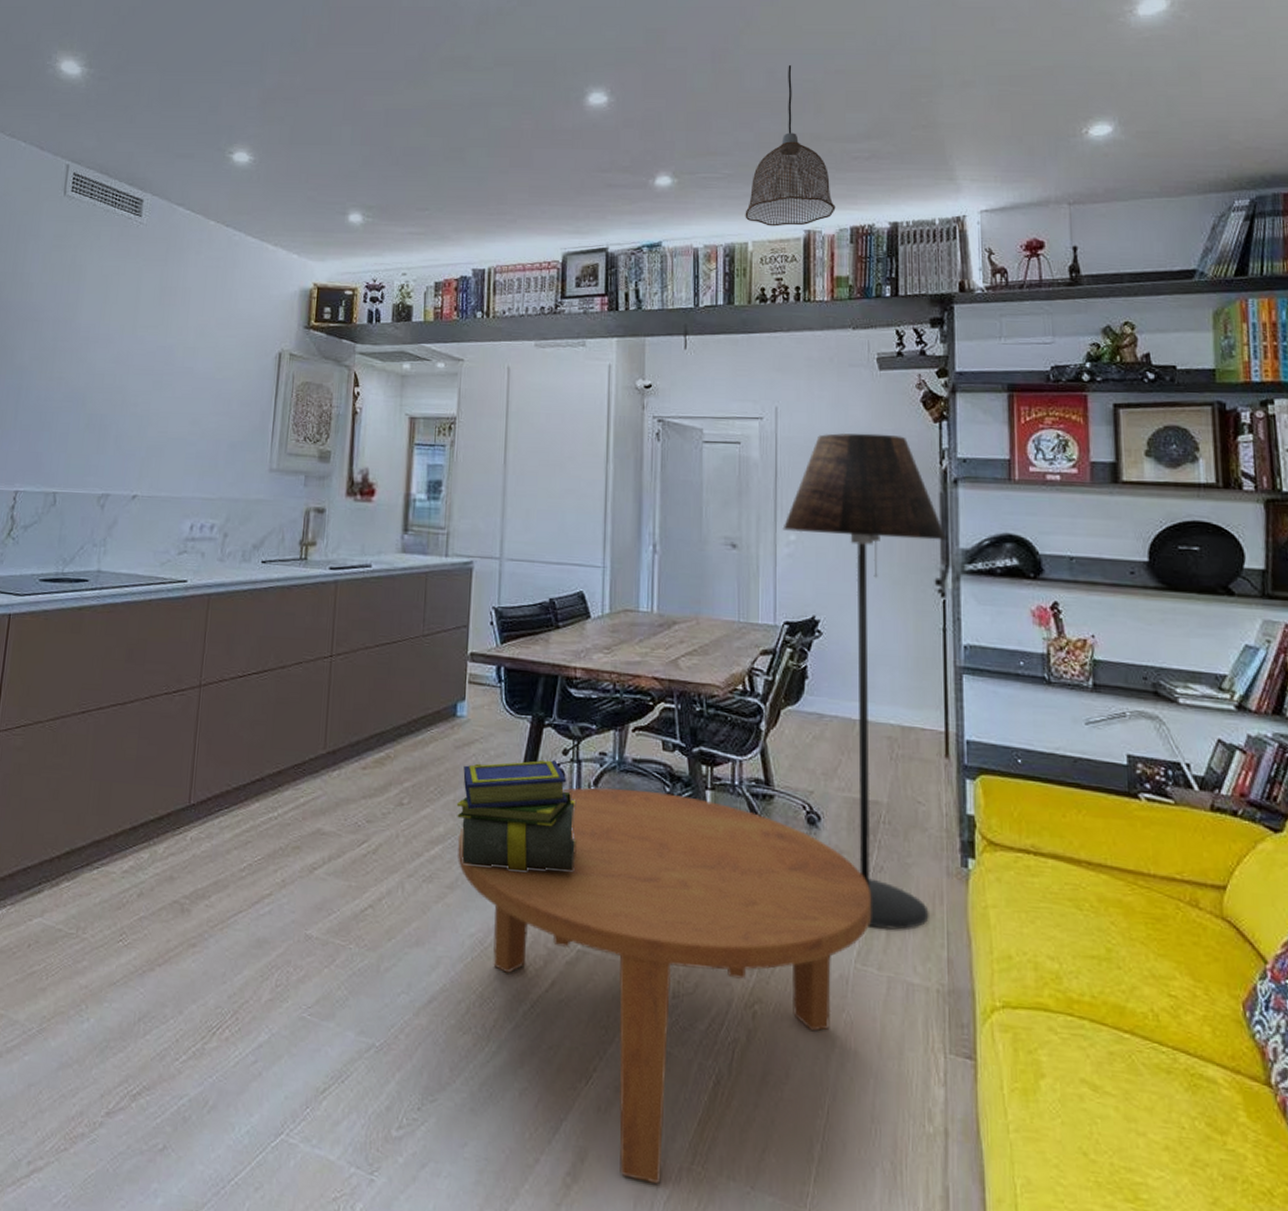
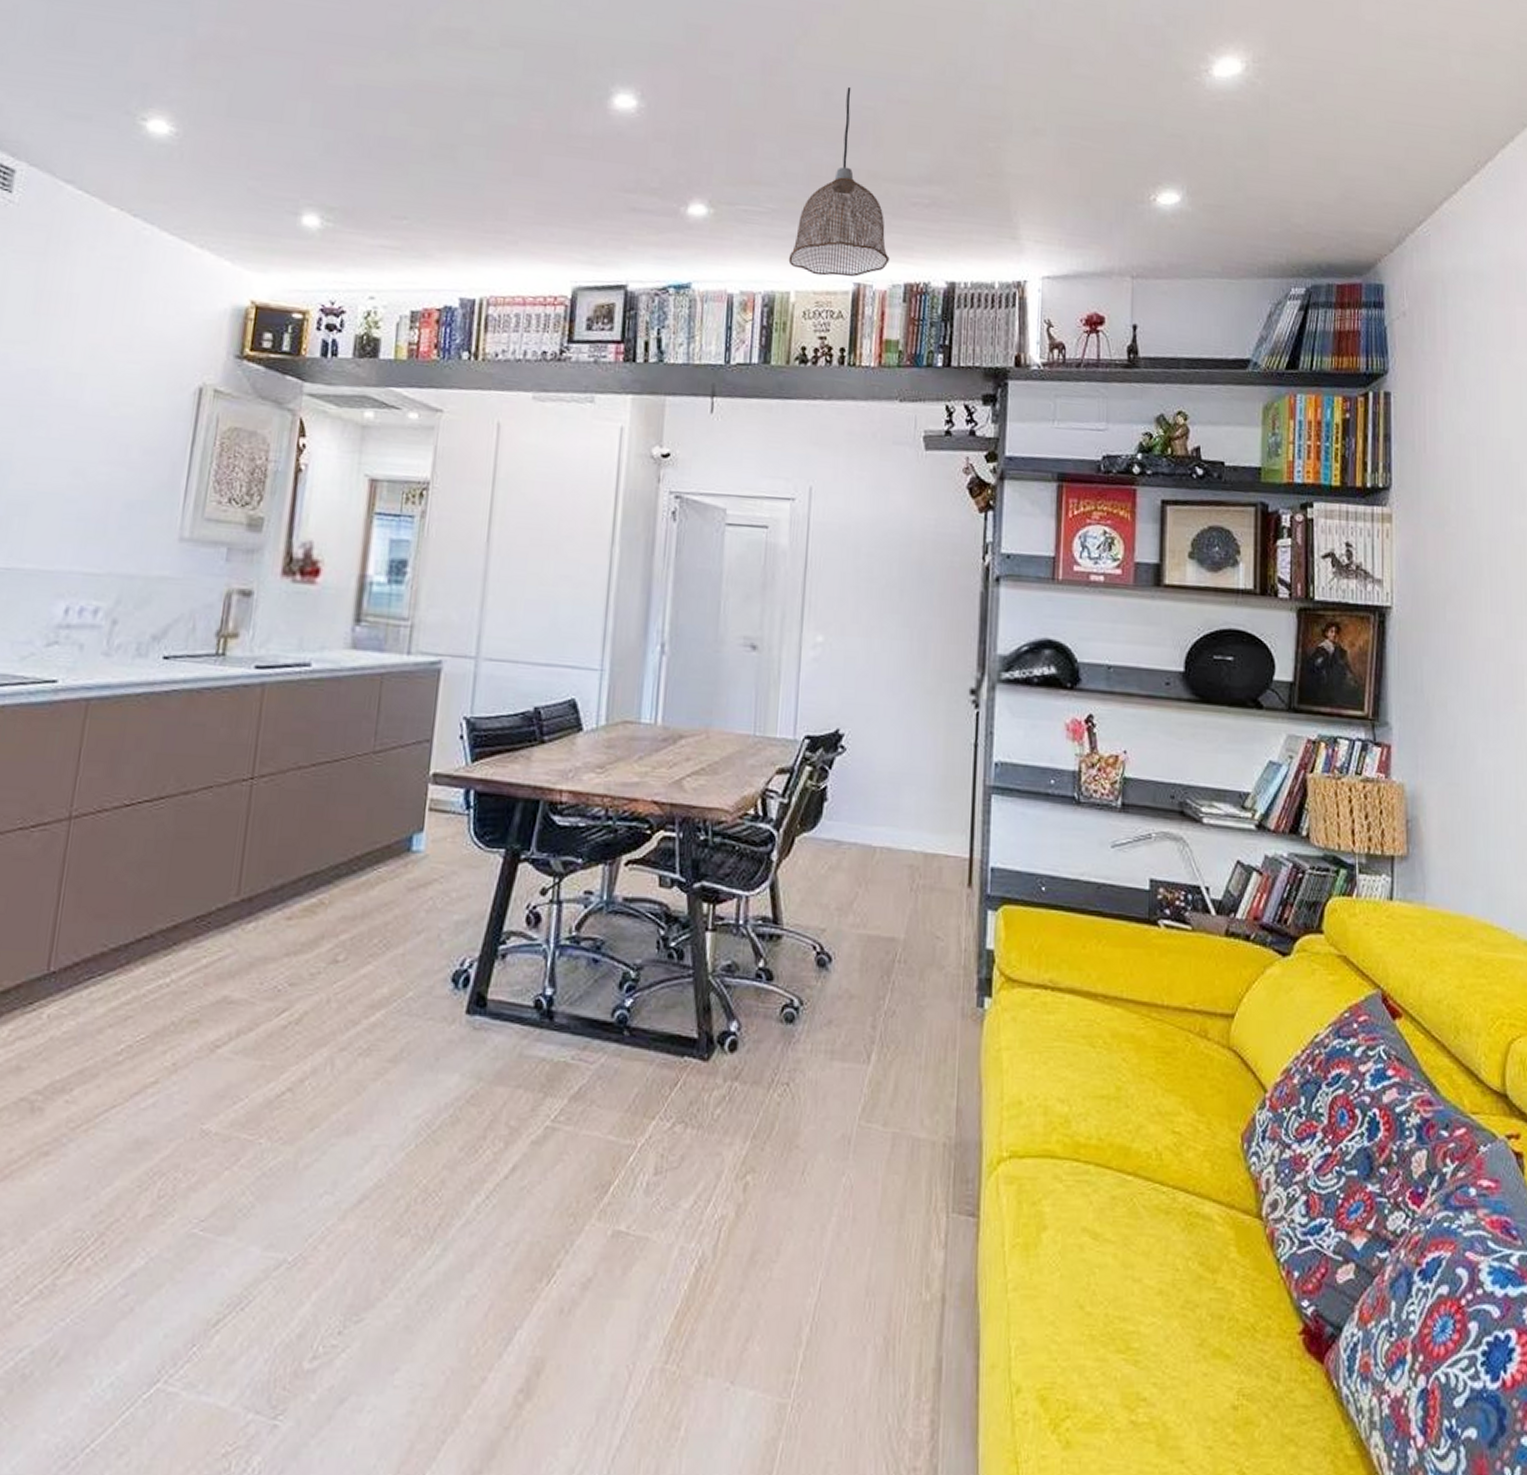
stack of books: present [456,759,577,872] -> none [405,901,553,1037]
coffee table: present [457,787,872,1184] -> none [404,933,882,1390]
floor lamp: present [782,433,948,930] -> none [809,520,986,1080]

